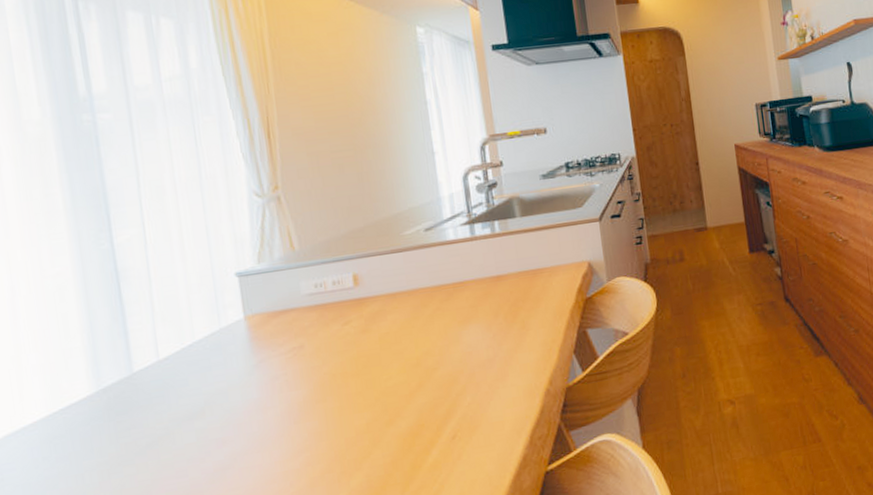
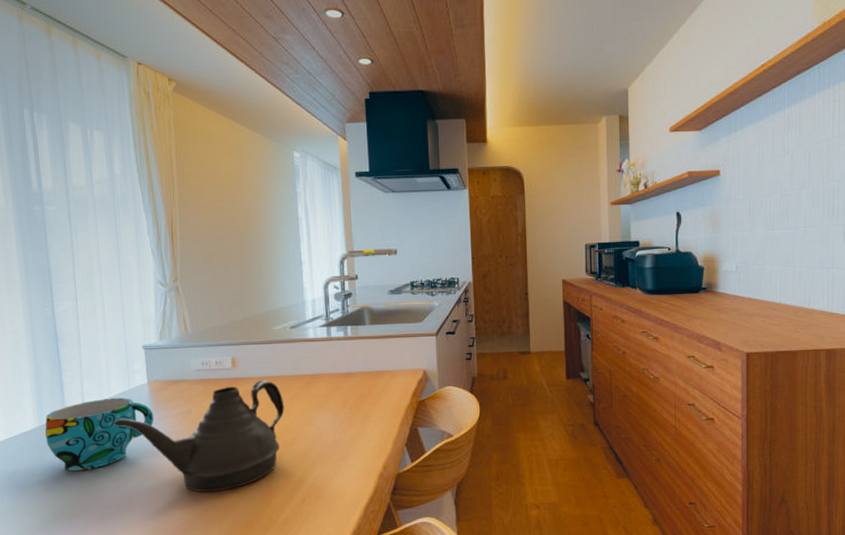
cup: none [104,340,255,444] -> present [45,397,154,471]
teapot: none [200,296,424,446] -> present [114,380,285,493]

